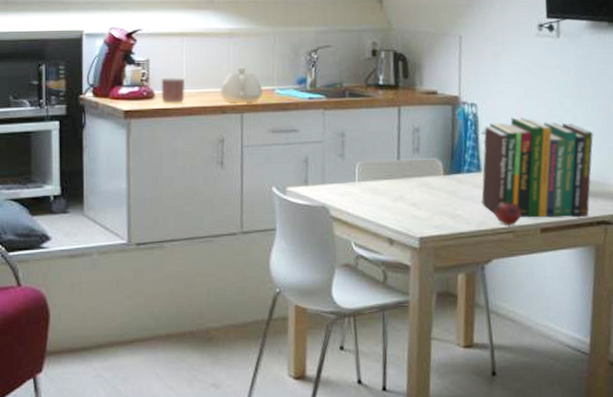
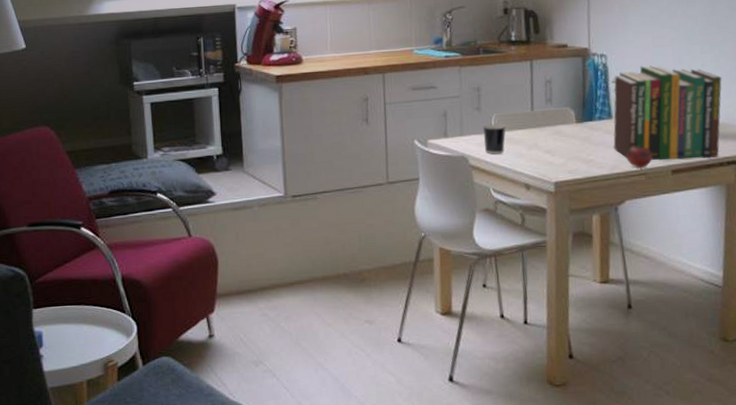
mug: present [161,77,186,105] -> none [308,43,331,69]
teapot: present [220,65,262,104] -> none [362,29,402,65]
mug: none [346,173,370,205] -> present [483,124,506,154]

